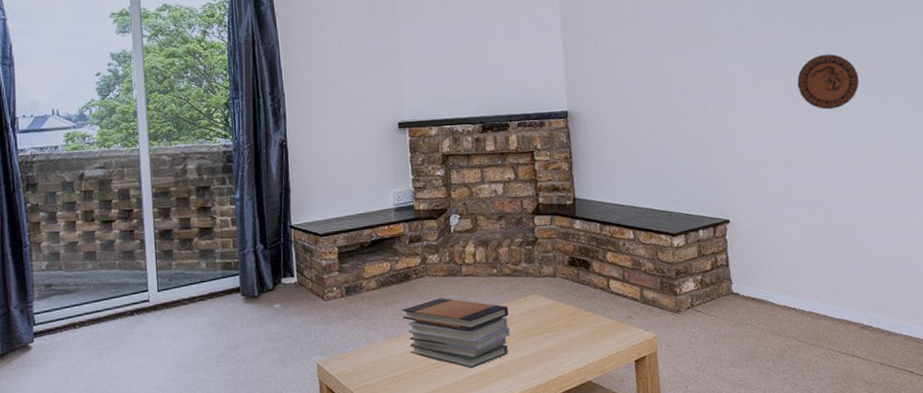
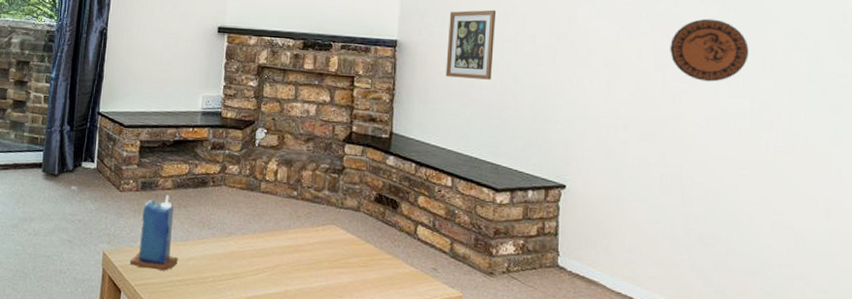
candle: none [345,295,393,372] -> present [129,194,178,271]
book stack: present [402,298,510,368] -> none [193,210,303,289]
picture frame: none [610,70,655,139] -> present [445,9,497,80]

